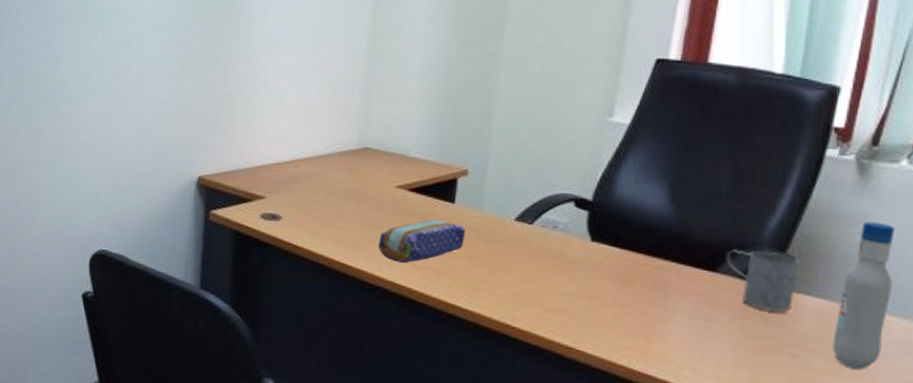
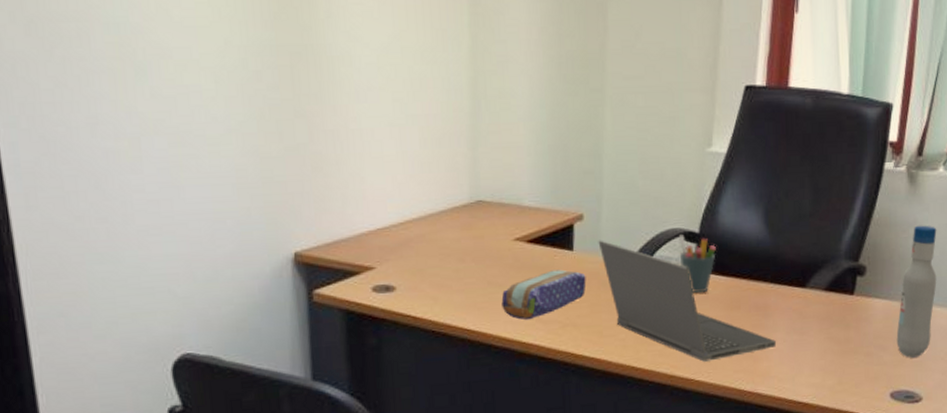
laptop computer: none [481,196,677,333] -> present [598,240,777,362]
pen holder: none [569,200,611,262] -> present [679,235,716,293]
mug: present [726,249,801,312] -> none [812,263,870,318]

